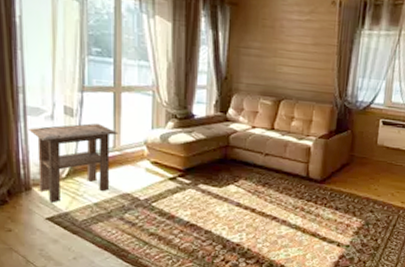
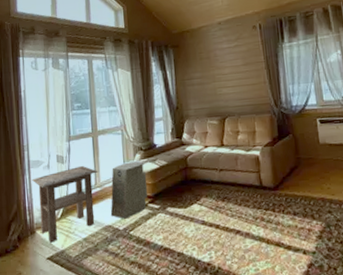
air purifier: none [131,129,179,189] -> present [111,161,148,219]

